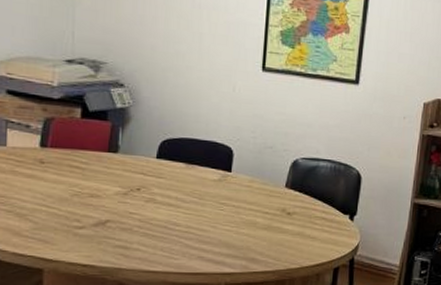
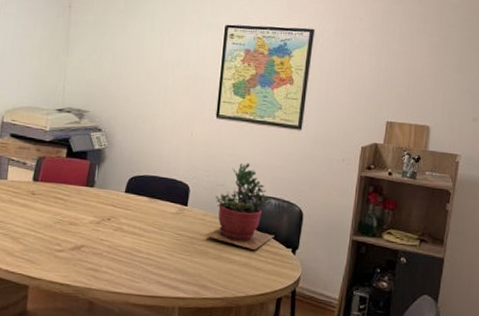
succulent plant: none [252,122,330,217] -> present [205,163,274,250]

